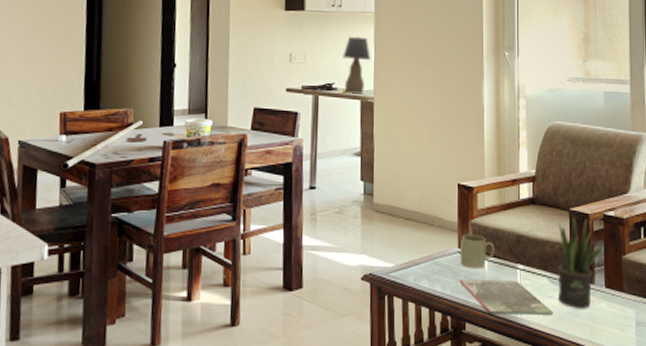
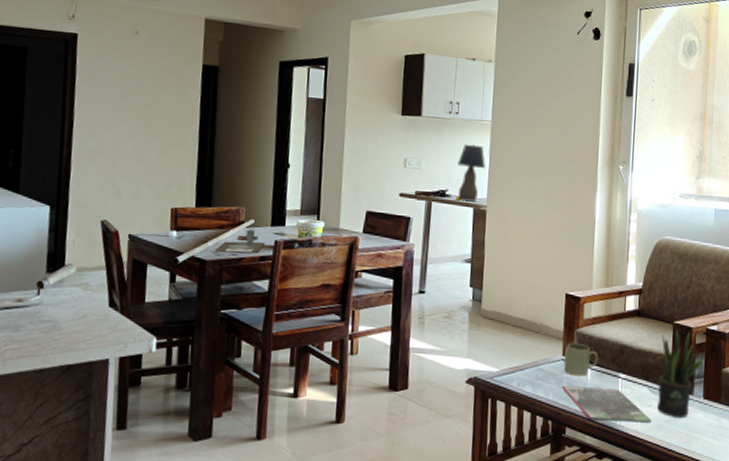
place setting: none [105,131,154,155] -> present [215,229,265,253]

